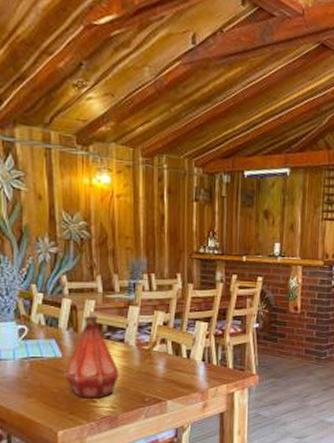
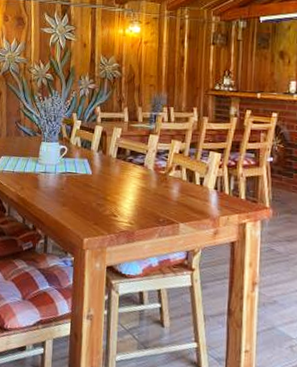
bottle: present [65,316,120,399] -> none [93,141,139,214]

